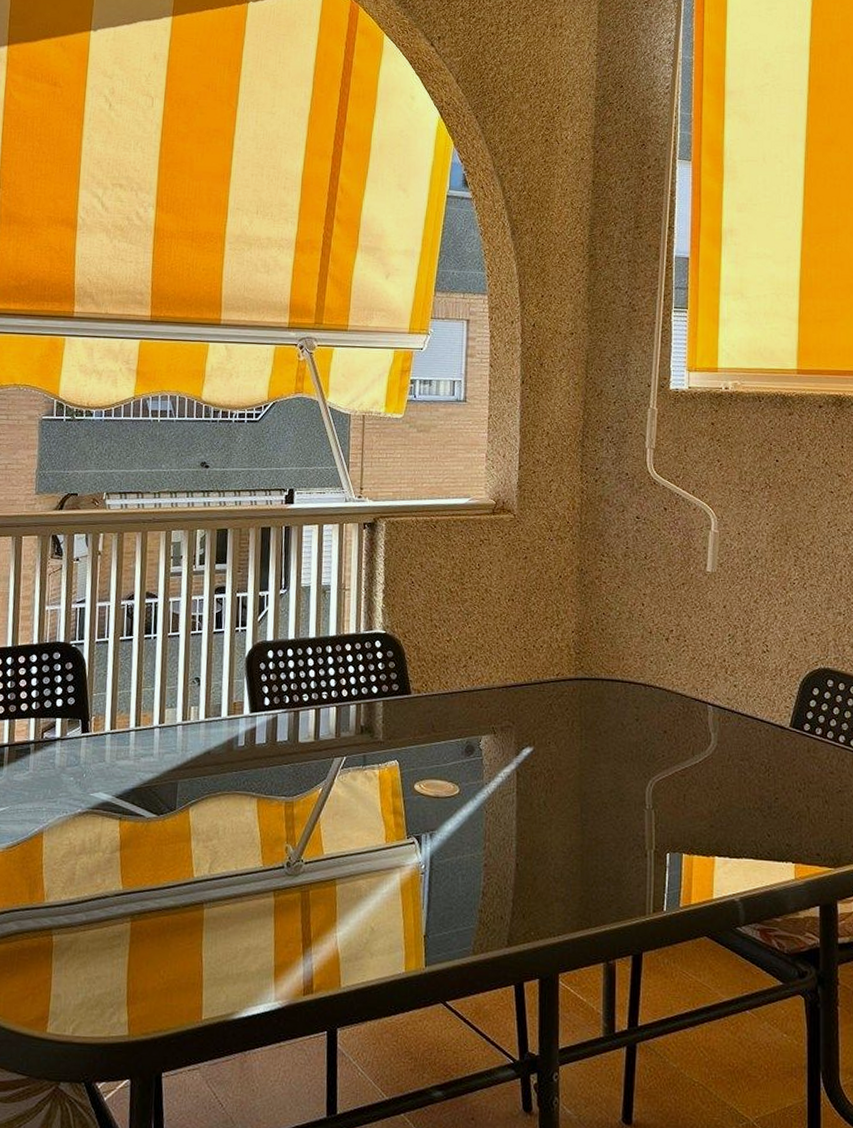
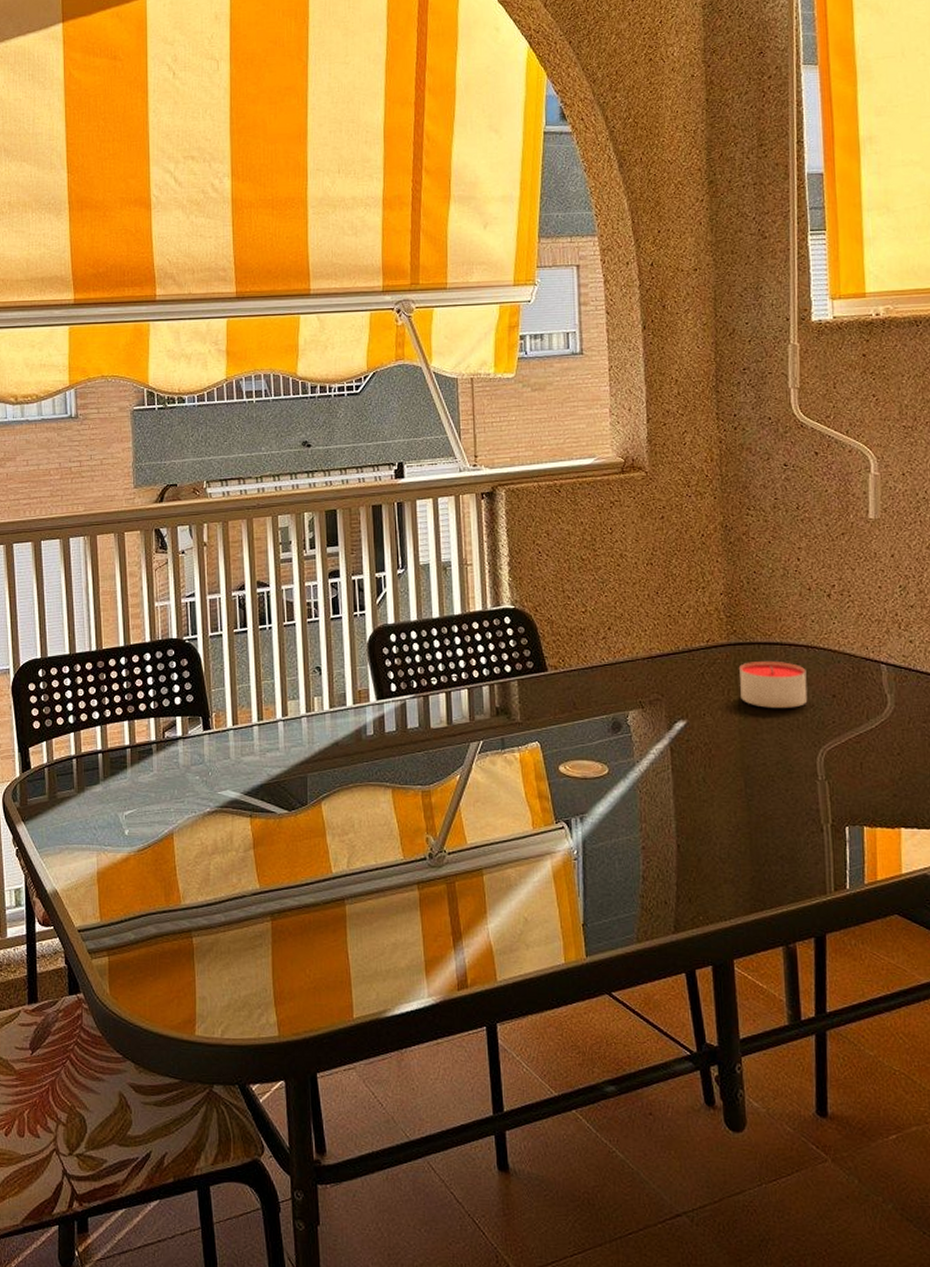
candle: none [583,695,642,741] -> present [739,660,808,708]

